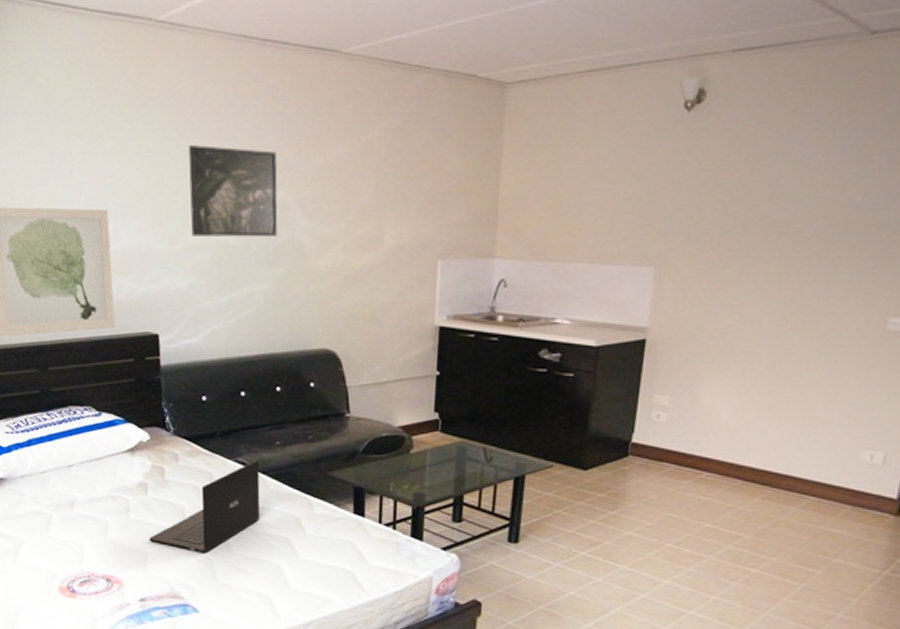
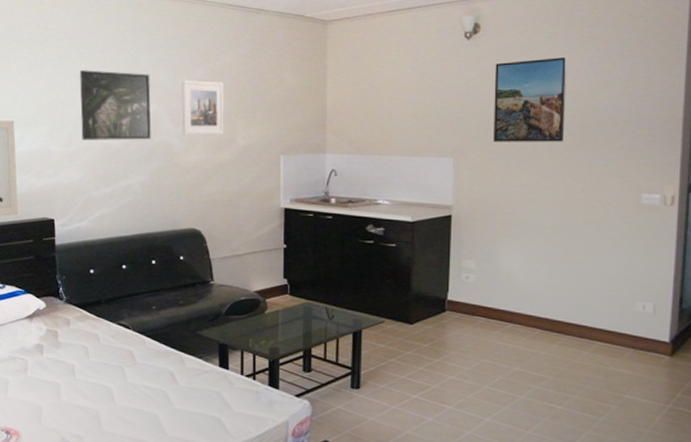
laptop: present [149,460,261,553] -> none [44,322,140,406]
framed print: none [316,160,370,233] -> present [181,79,224,135]
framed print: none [707,137,816,249] -> present [493,57,567,142]

